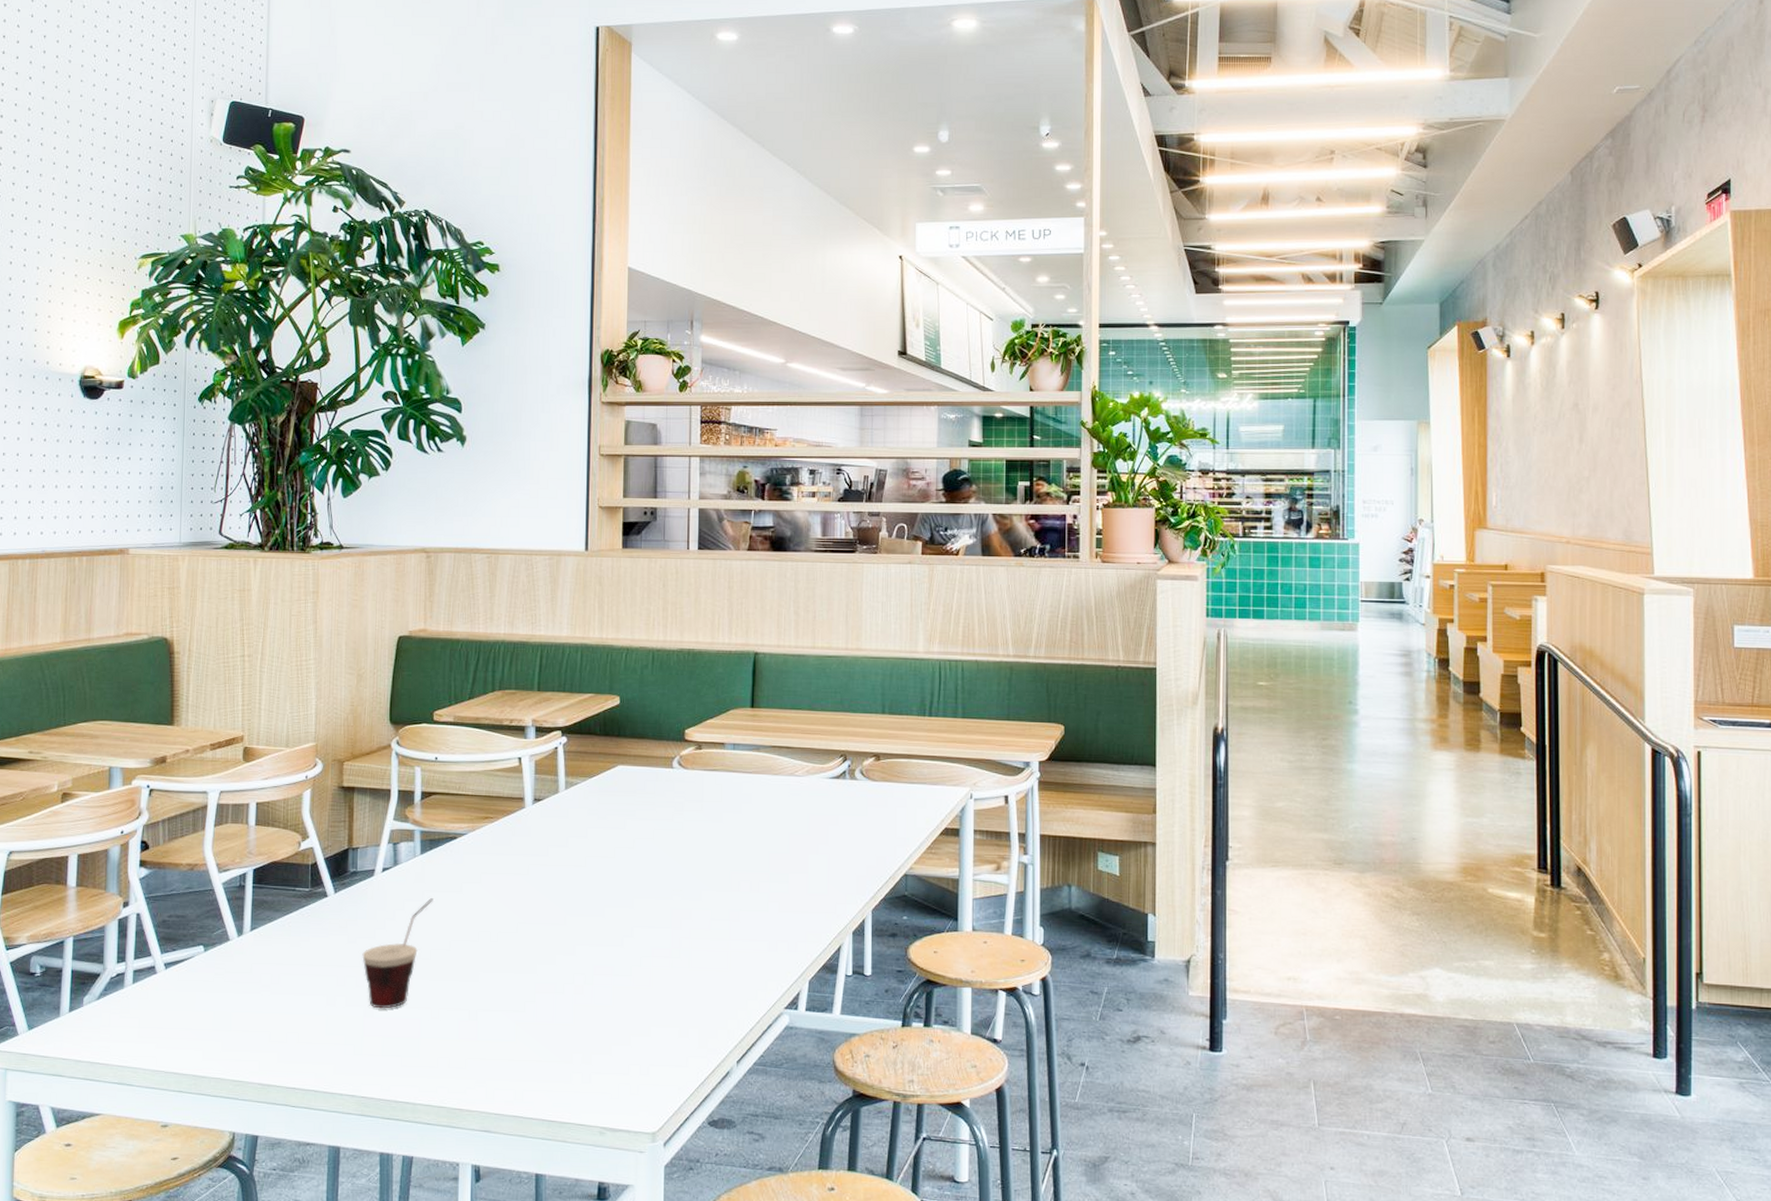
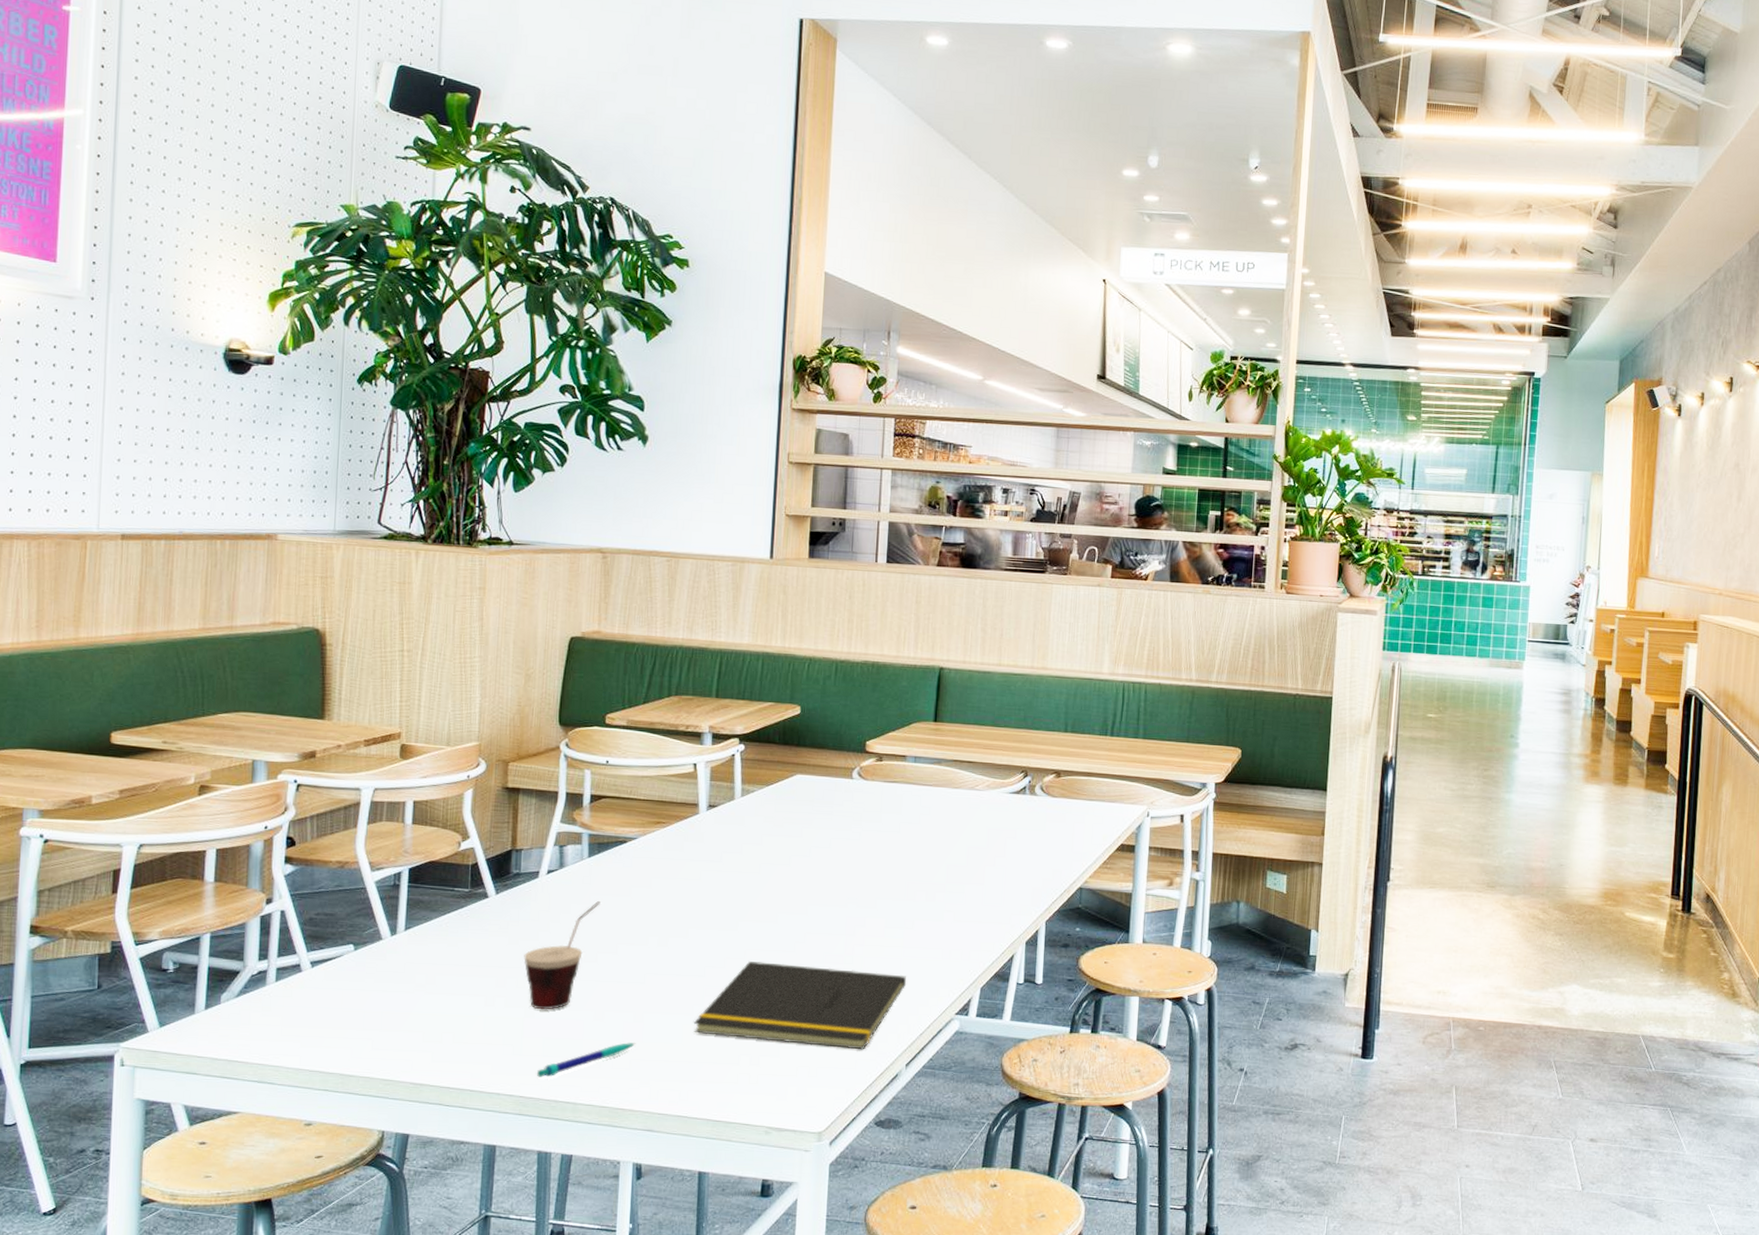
pen: none [377,1041,471,1078] -> present [537,1042,636,1078]
notepad: none [525,957,735,1047] -> present [693,961,907,1050]

